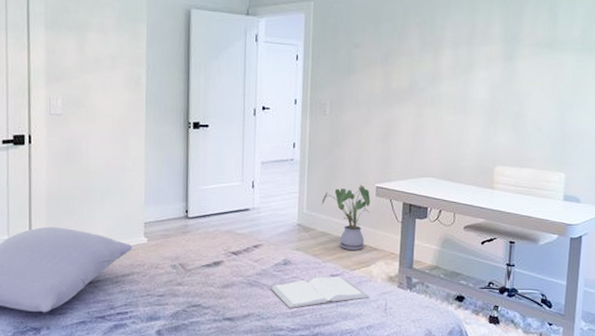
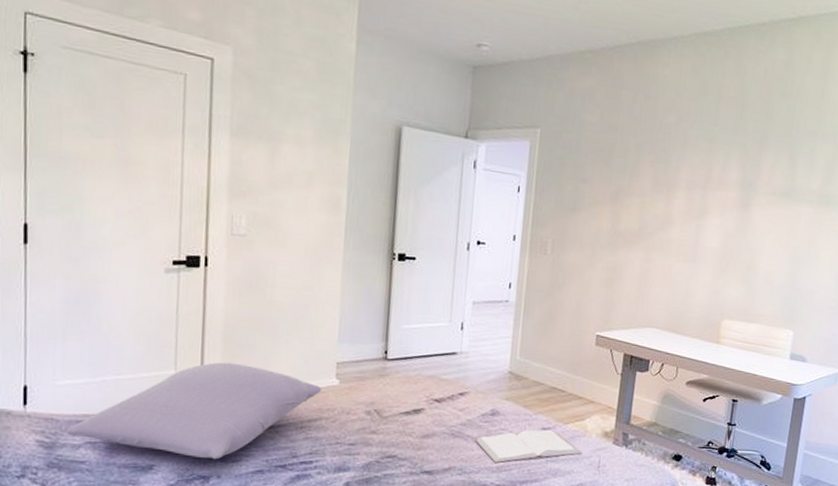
house plant: present [321,184,371,251] -> none [536,332,590,403]

